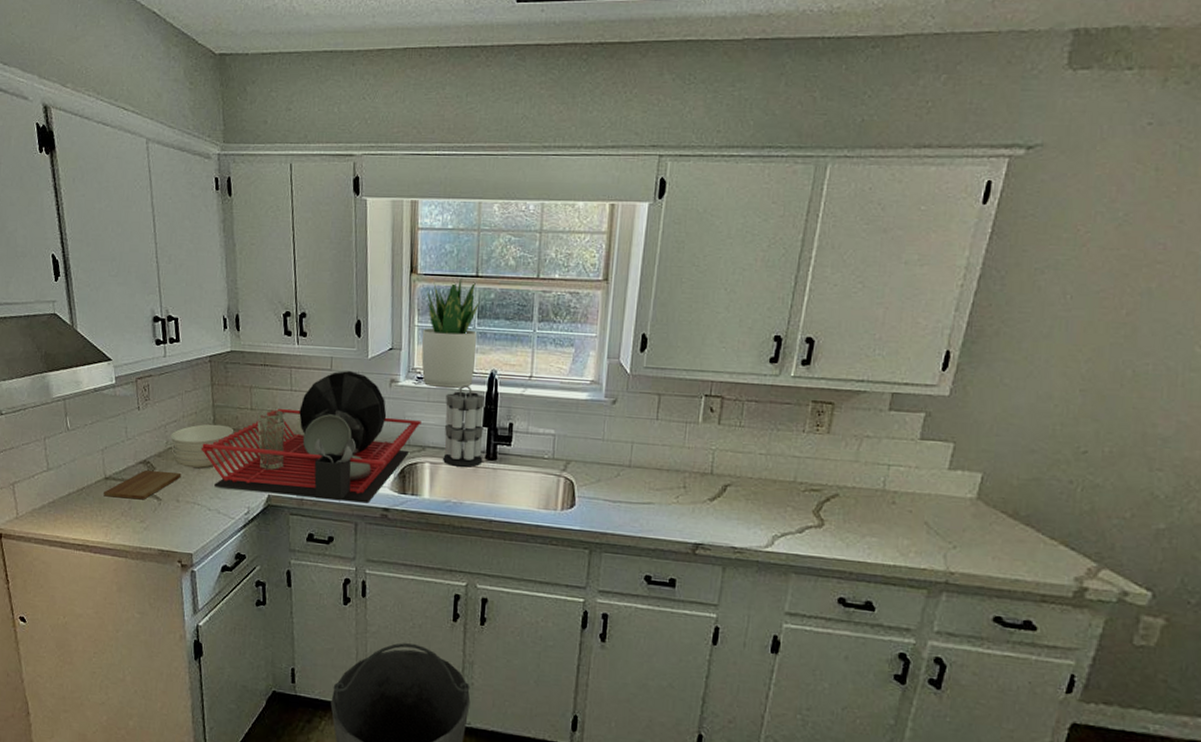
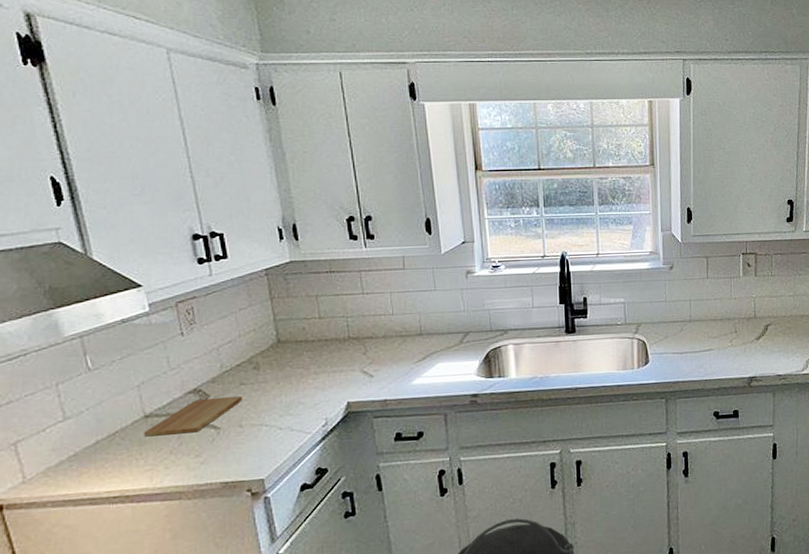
bowl: present [170,424,235,469] -> none [225,338,304,389]
dish rack: present [201,371,421,504] -> none [264,268,501,404]
planter: present [421,278,480,388] -> none [492,172,547,273]
spice rack: present [443,384,486,467] -> none [522,268,563,344]

